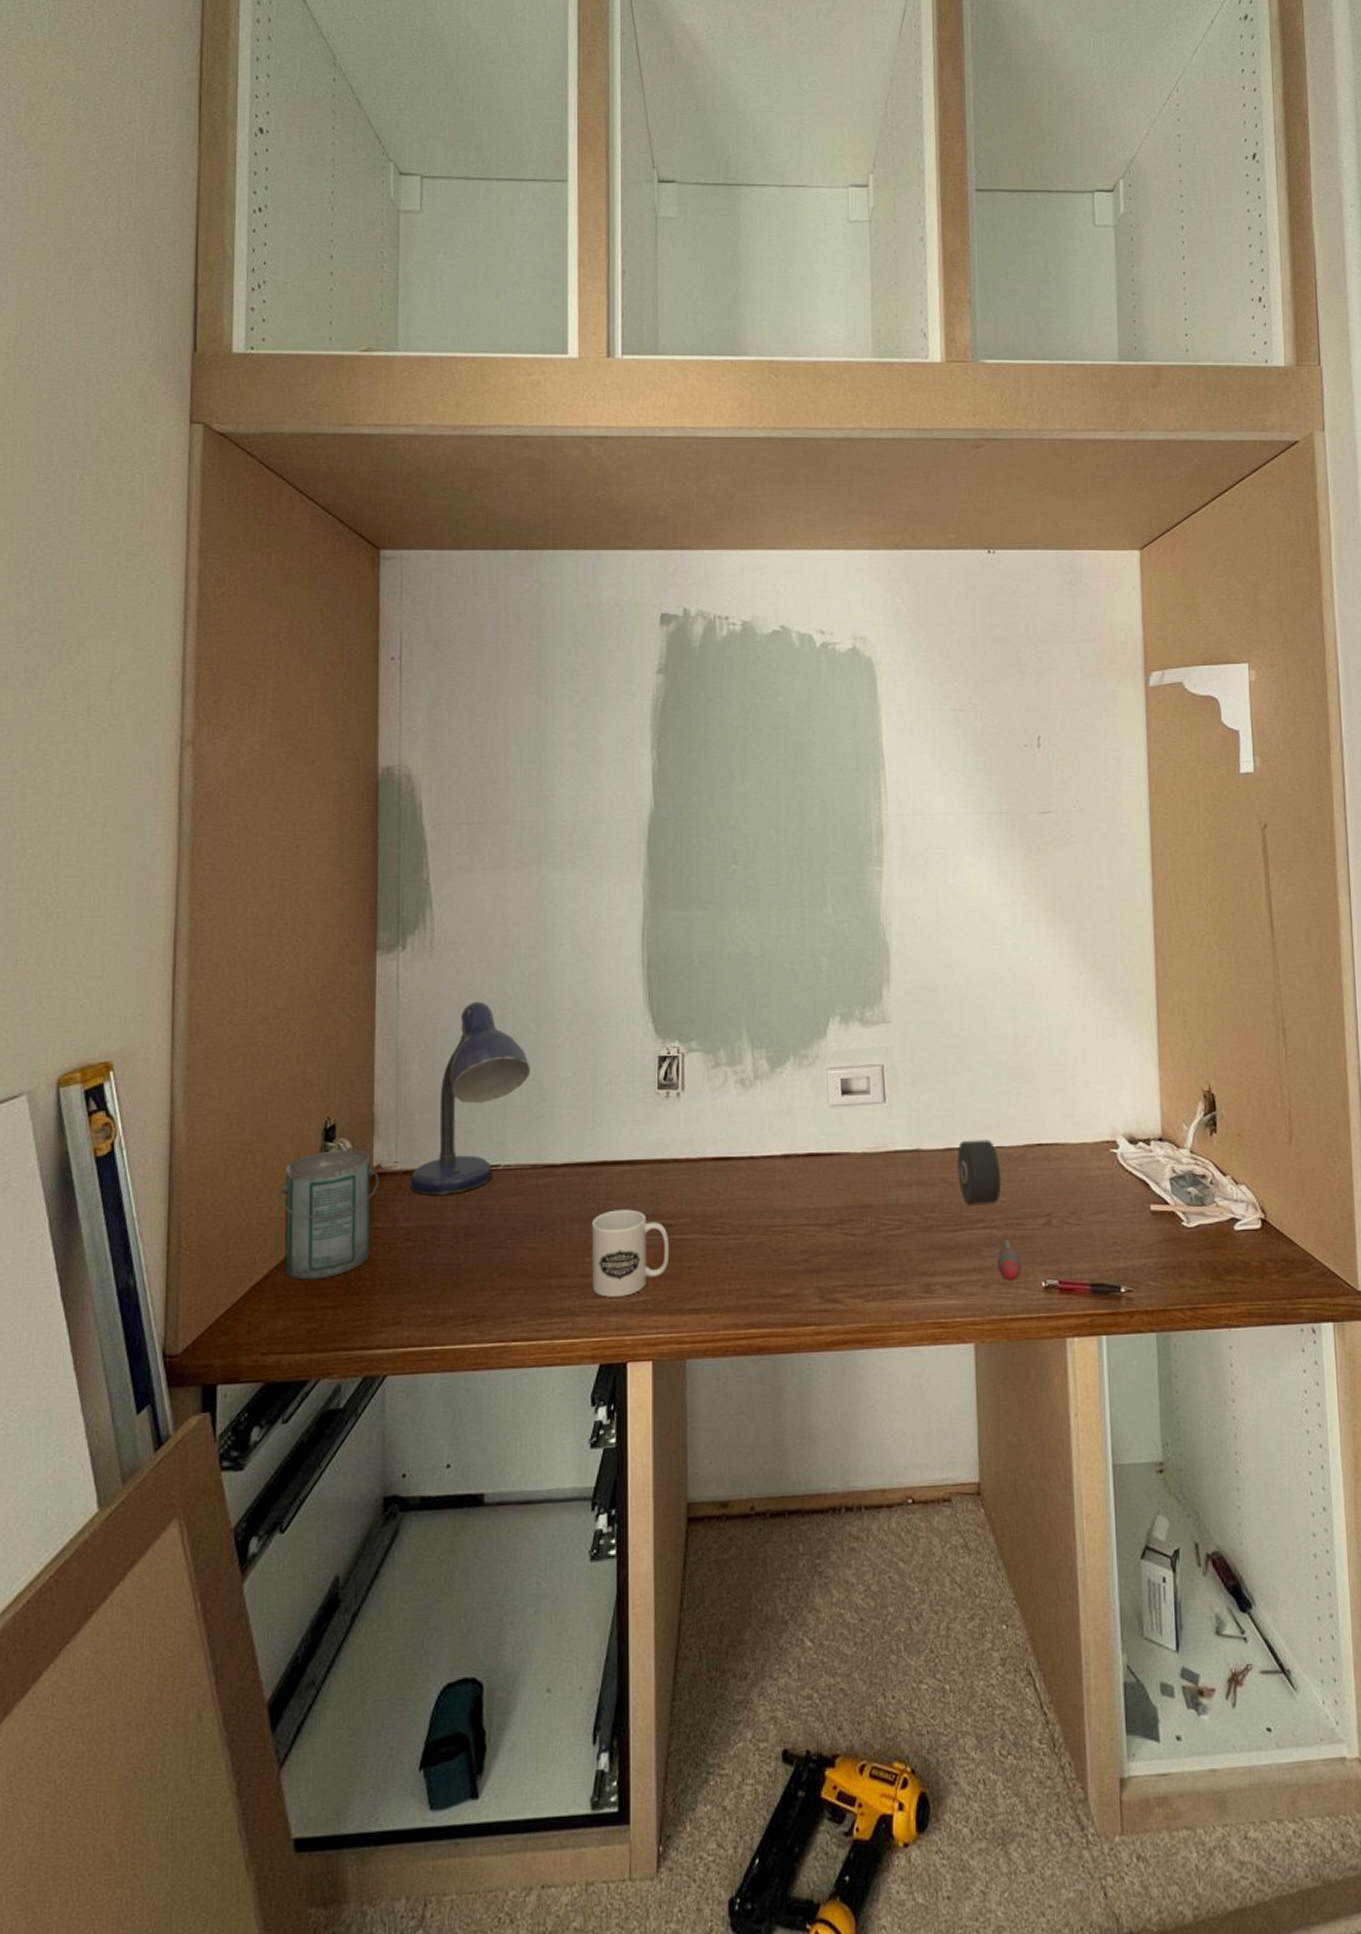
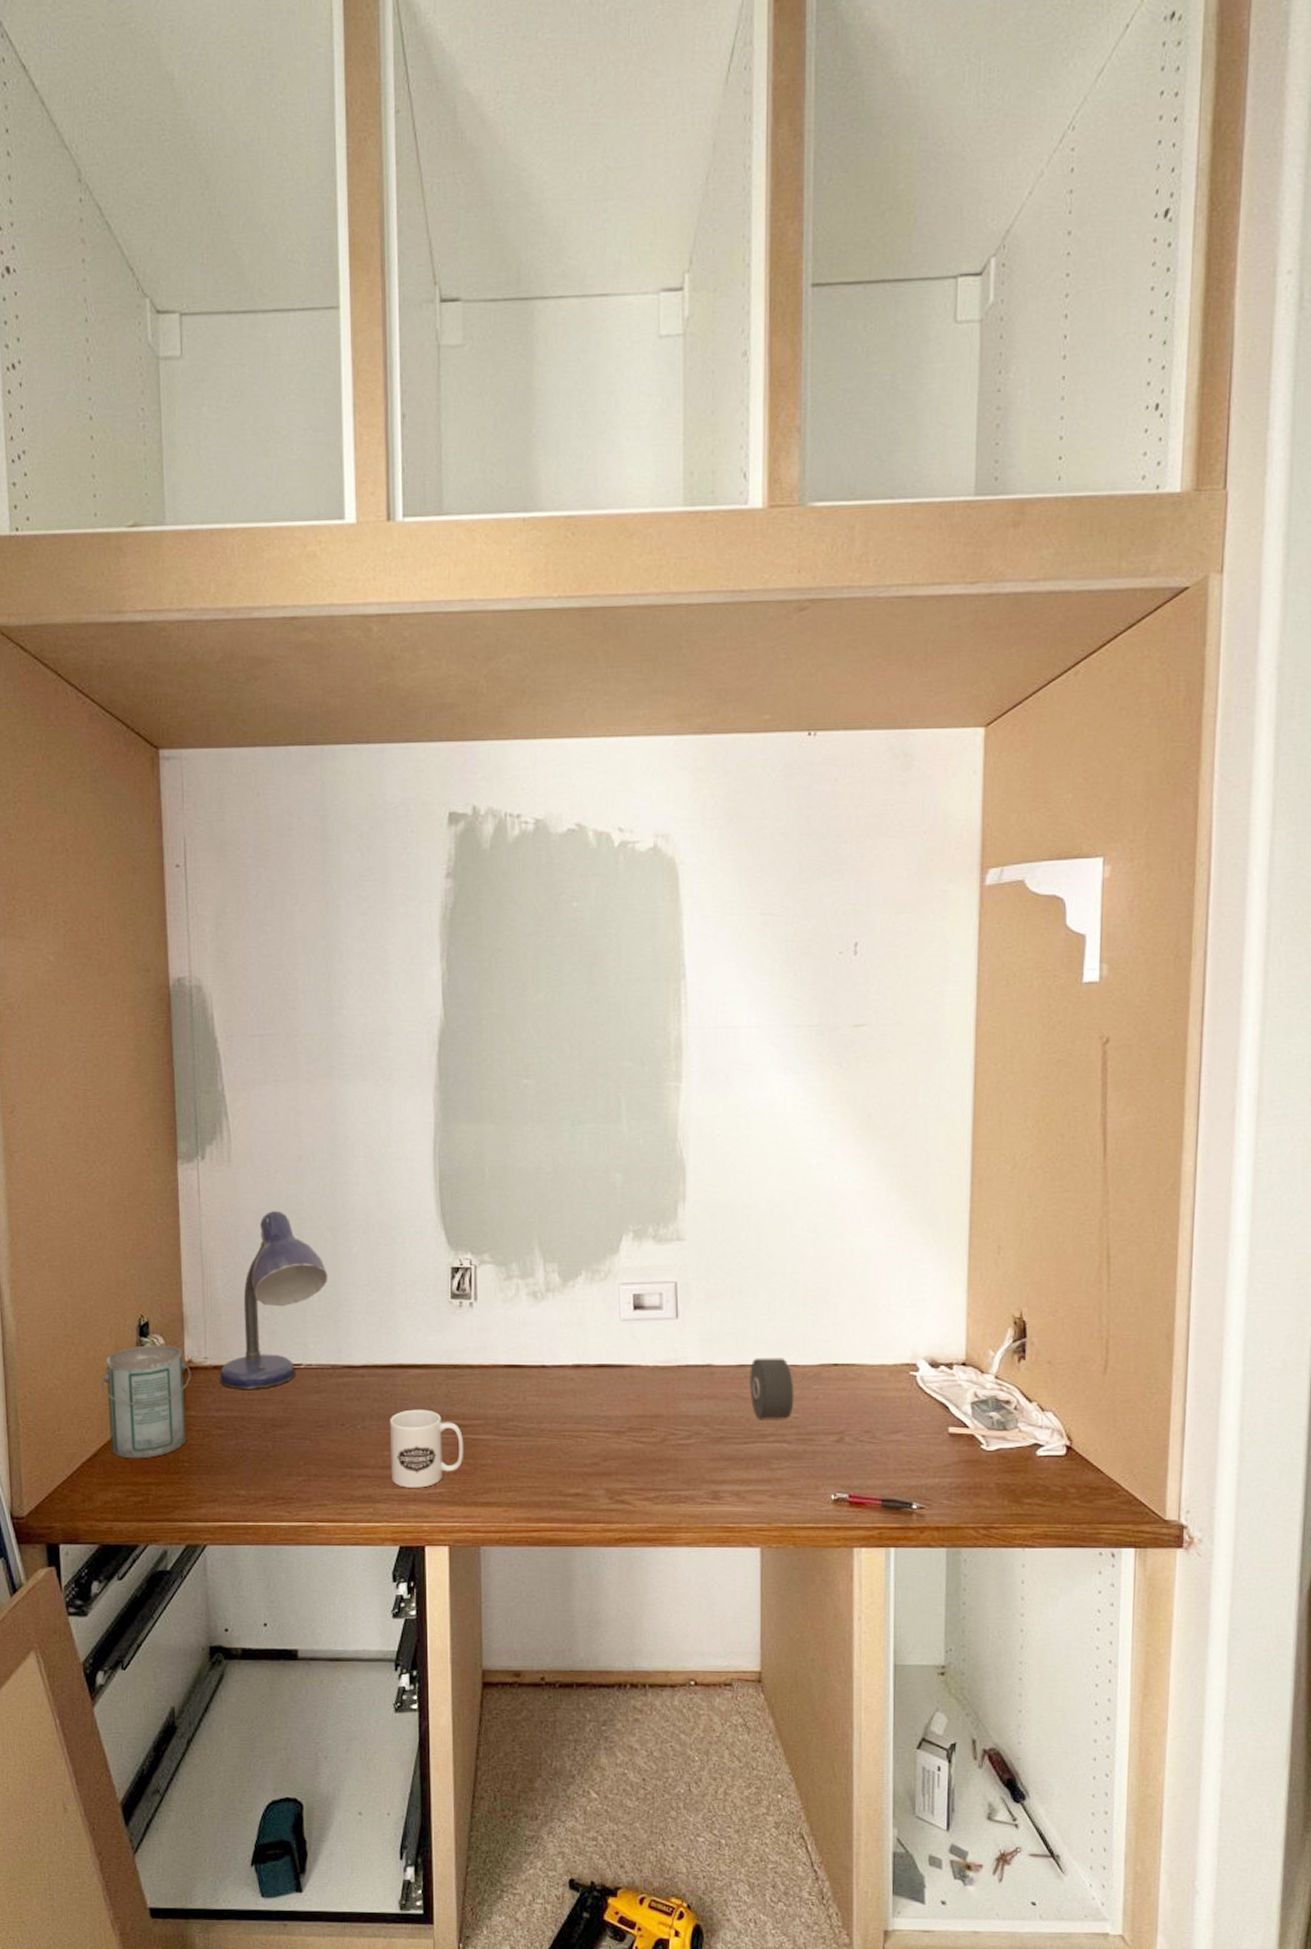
screwdriver: present [997,1240,1021,1281] -> none [786,1454,811,1493]

